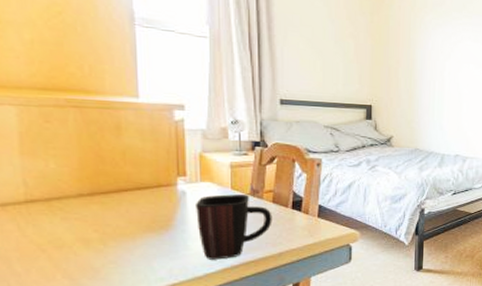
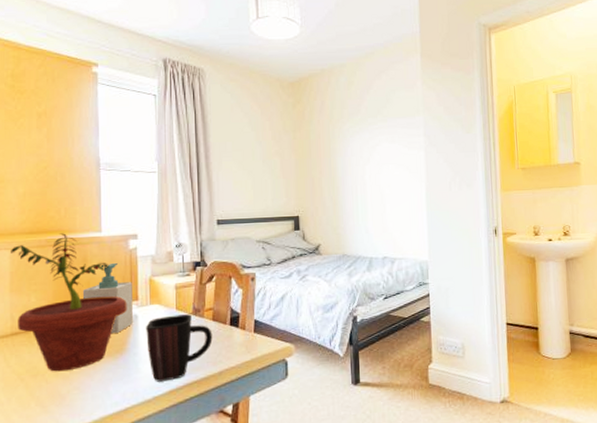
potted plant: none [18,93,173,244] -> present [11,233,127,372]
soap bottle: none [116,134,180,208] -> present [82,263,133,333]

